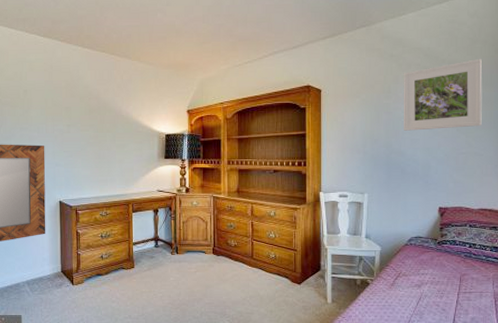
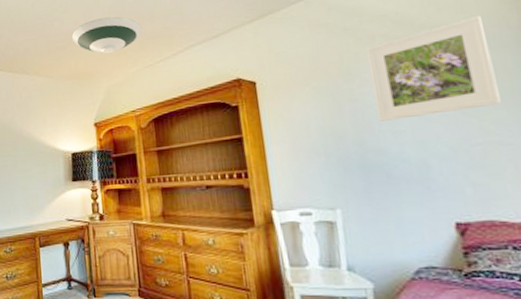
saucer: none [172,16,235,50] -> present [71,17,142,54]

